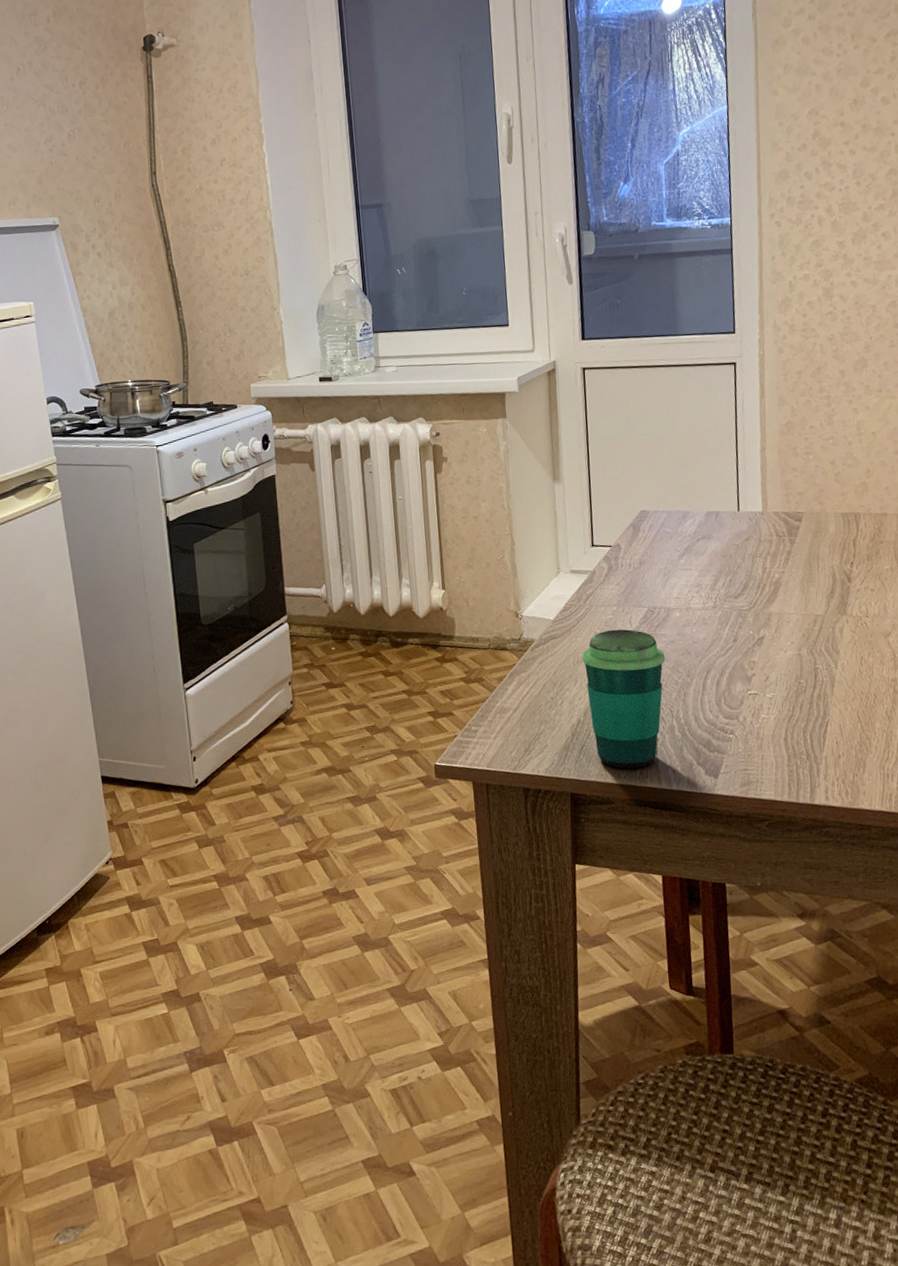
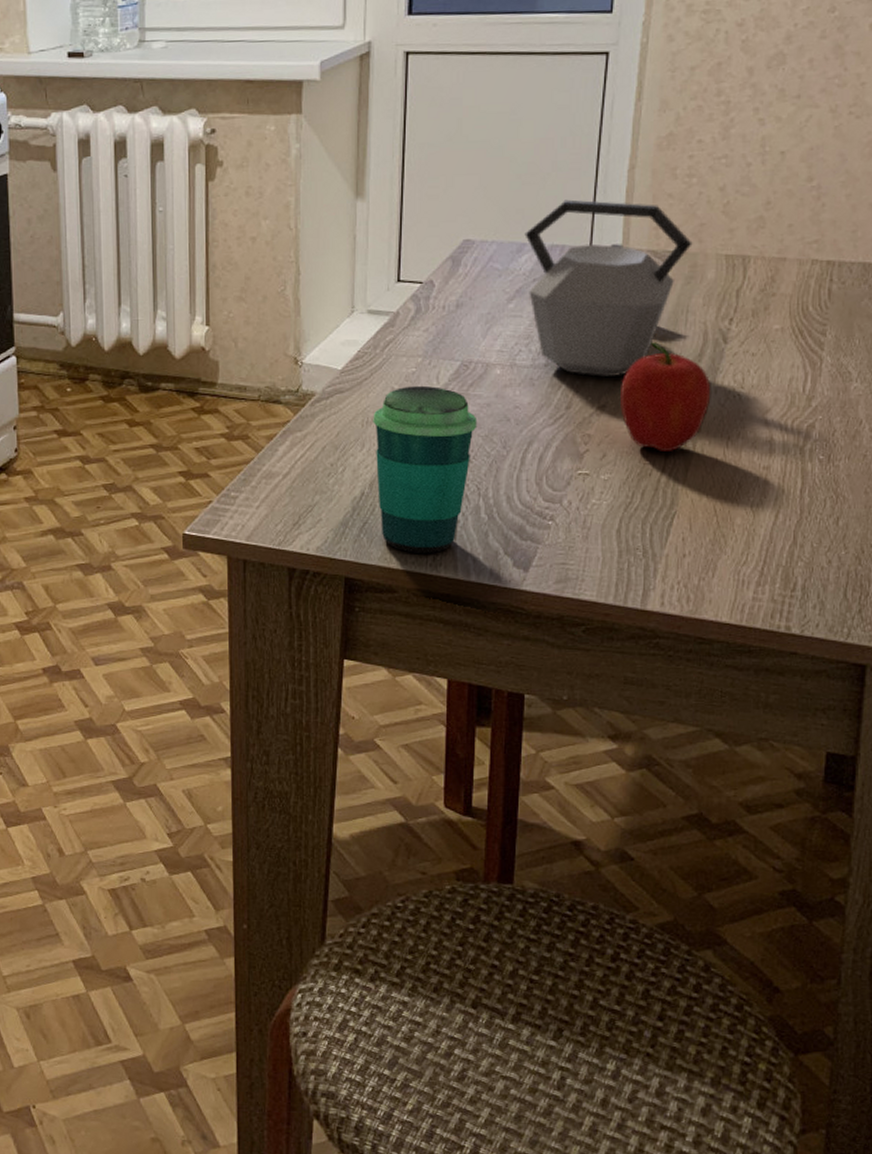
kettle: none [687,475,816,615] -> present [524,199,693,378]
fruit: none [774,584,844,673] -> present [621,342,711,453]

